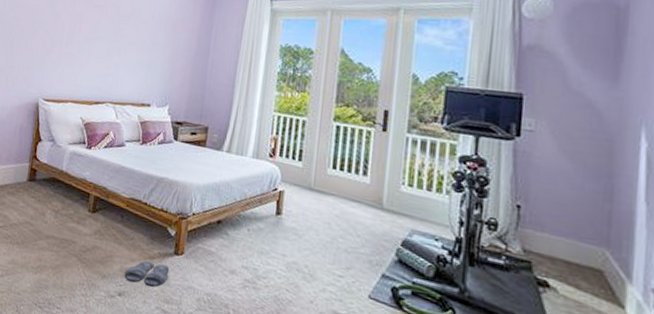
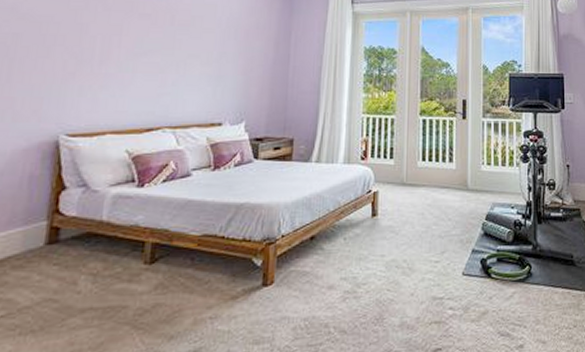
slippers: present [125,261,169,287] -> none [201,301,257,333]

